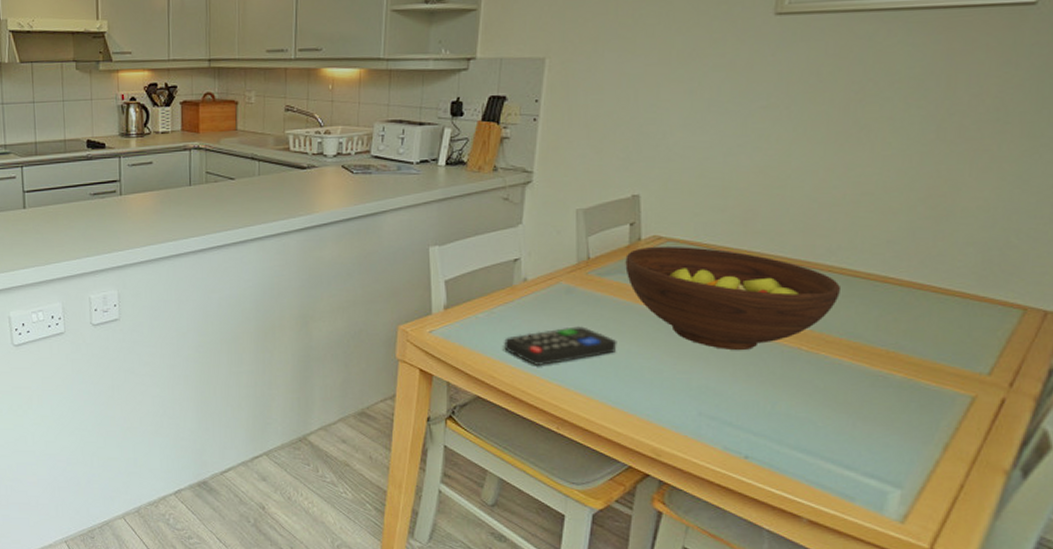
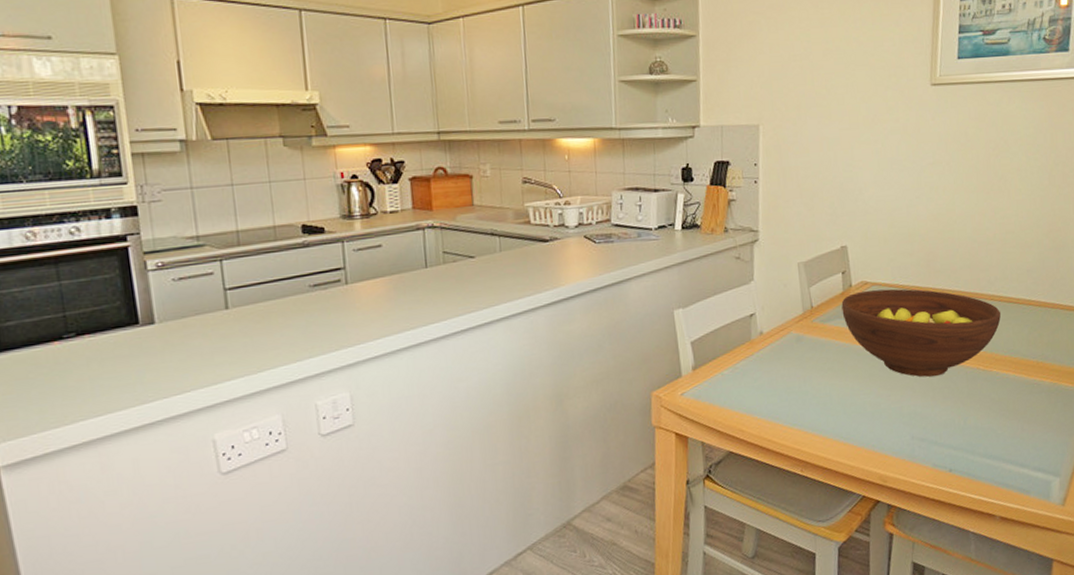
remote control: present [503,326,617,365] -> none [748,371,843,414]

